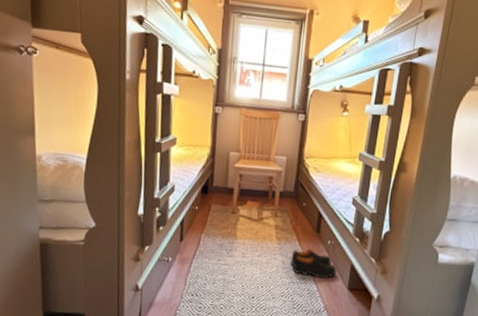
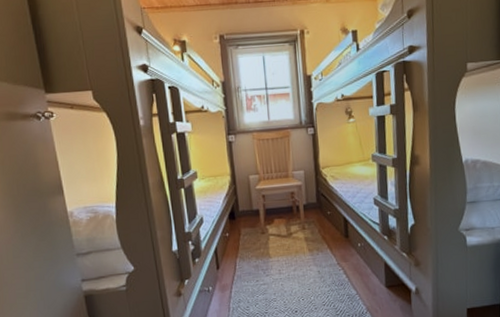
shoes: present [290,248,337,278] -> none [325,254,372,281]

